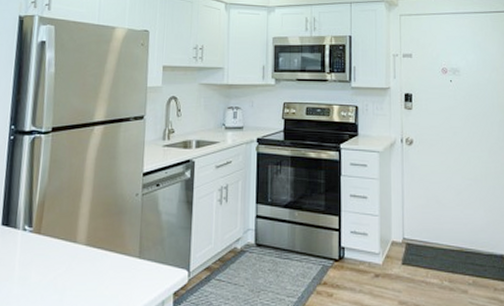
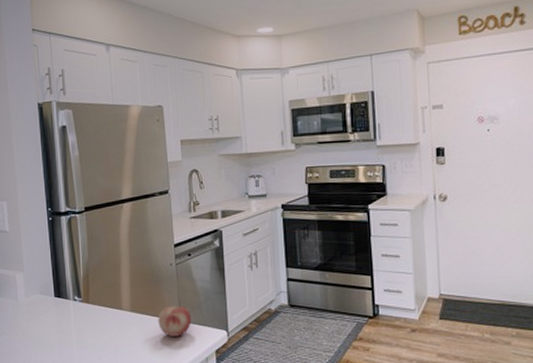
fruit: none [114,240,152,275] -> present [158,306,192,337]

